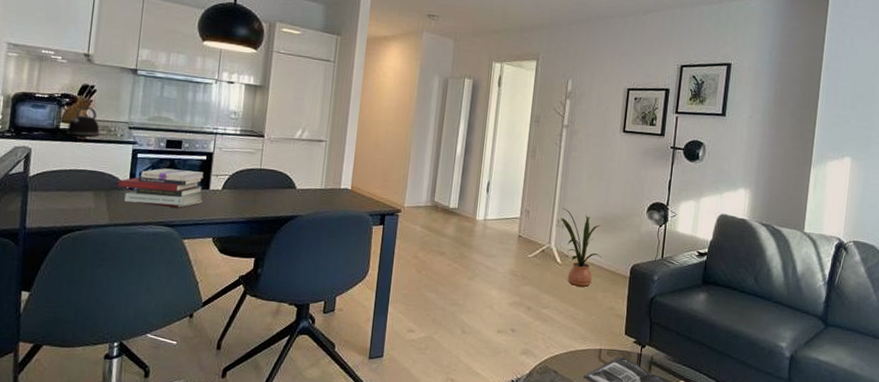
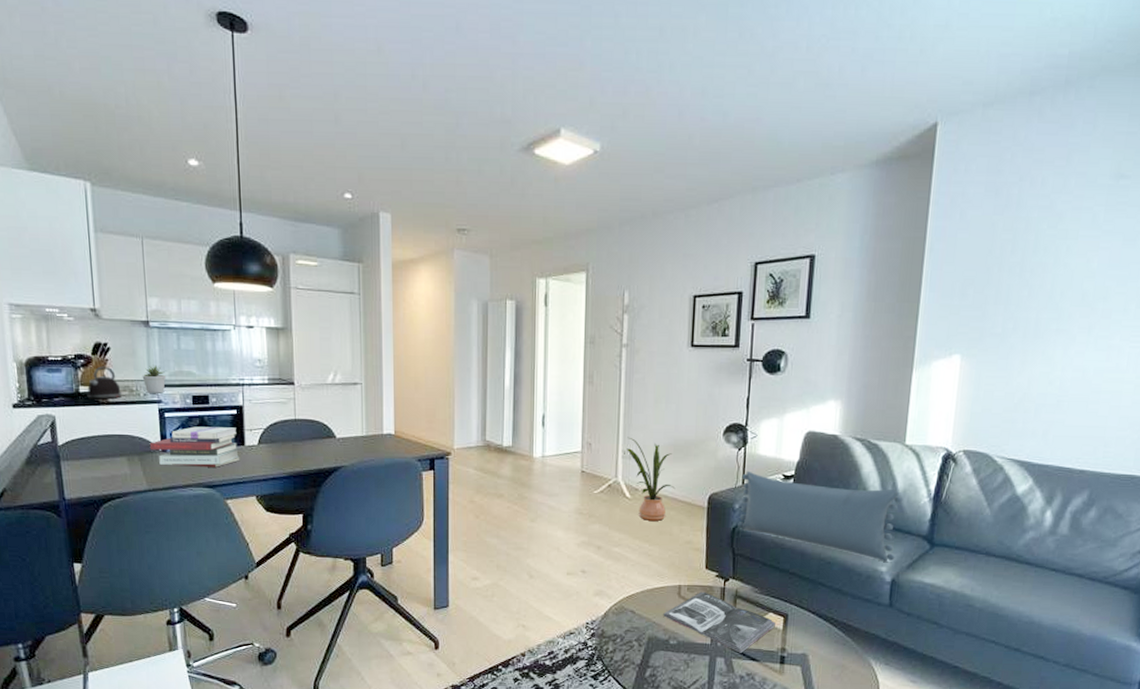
potted plant: none [122,109,145,136] -> present [142,365,166,394]
pillow: none [656,246,802,338] -> present [738,471,904,562]

